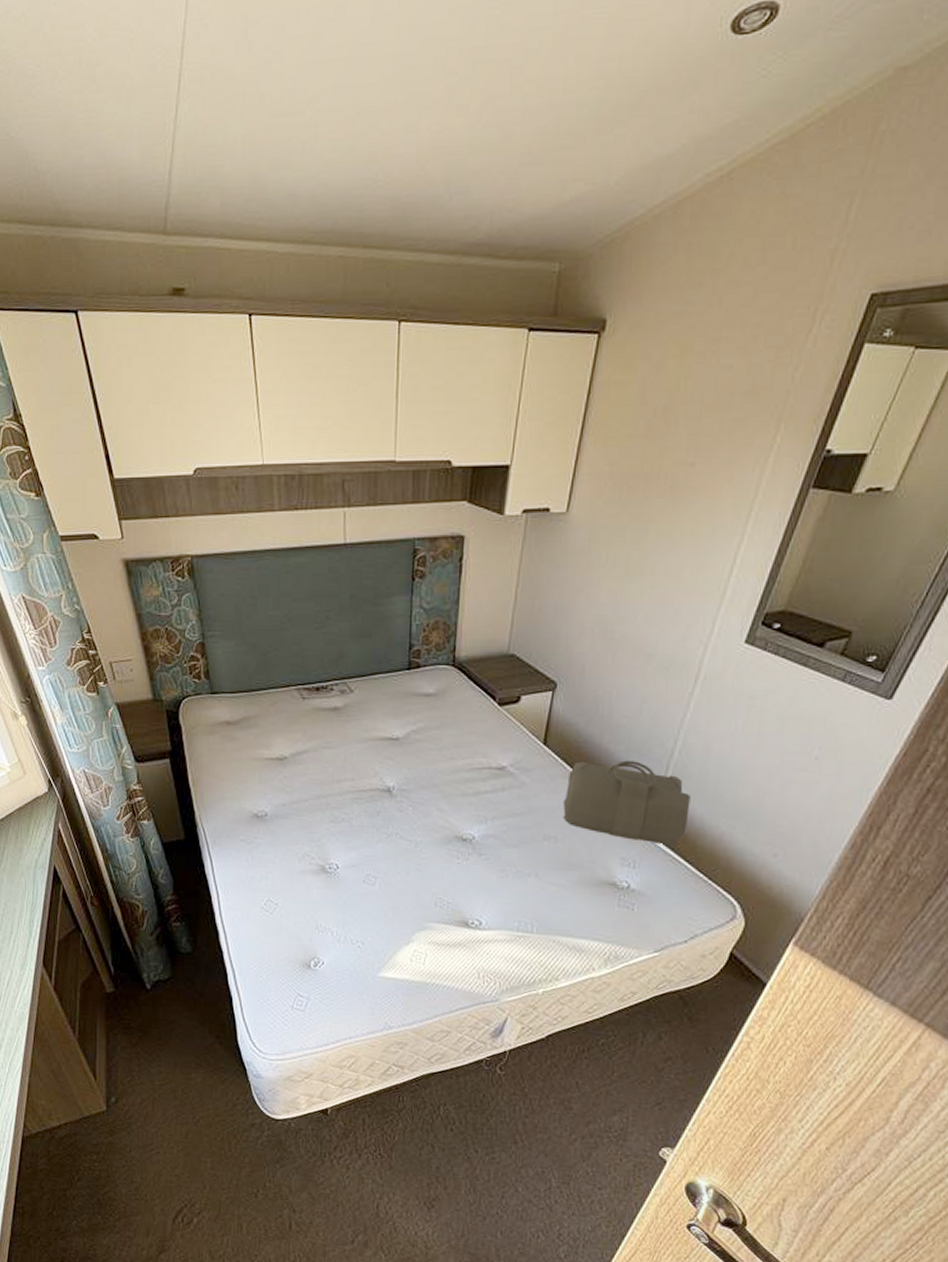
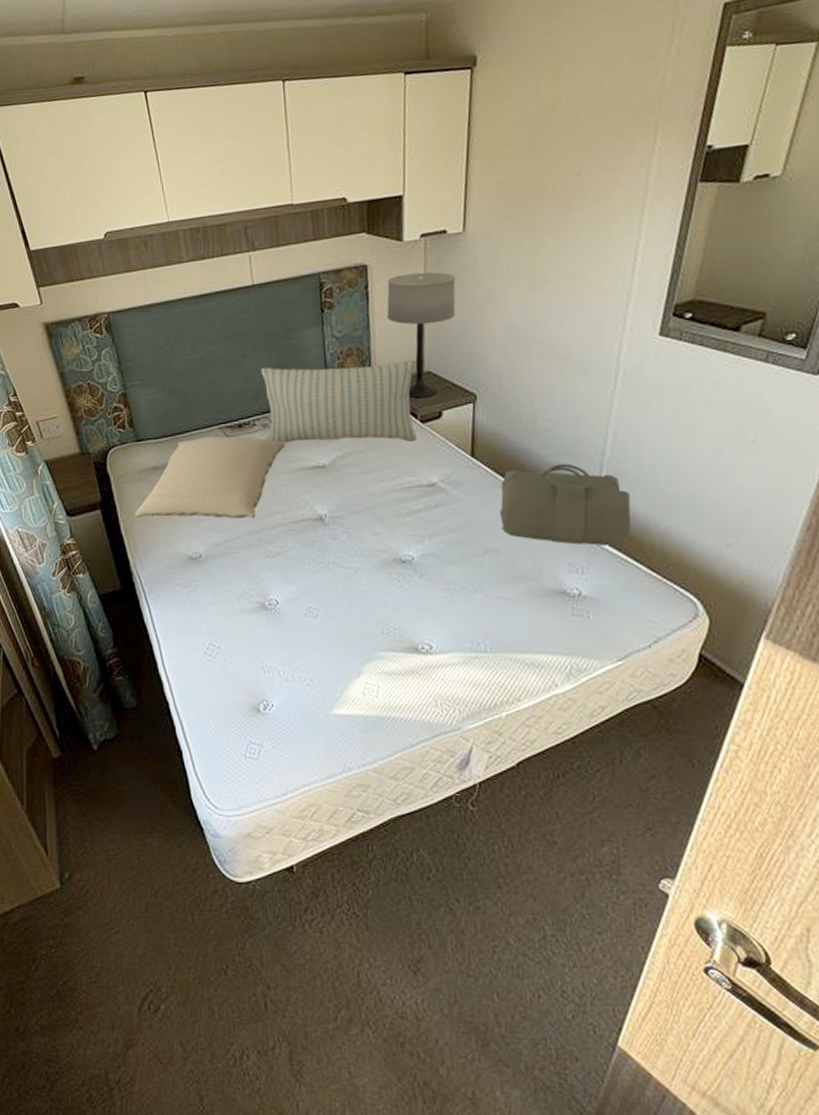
pillow: none [204,696,362,783] -> present [134,436,286,519]
pillow: none [344,631,502,723] -> present [261,360,417,443]
table lamp: none [478,550,552,681] -> present [387,272,456,399]

